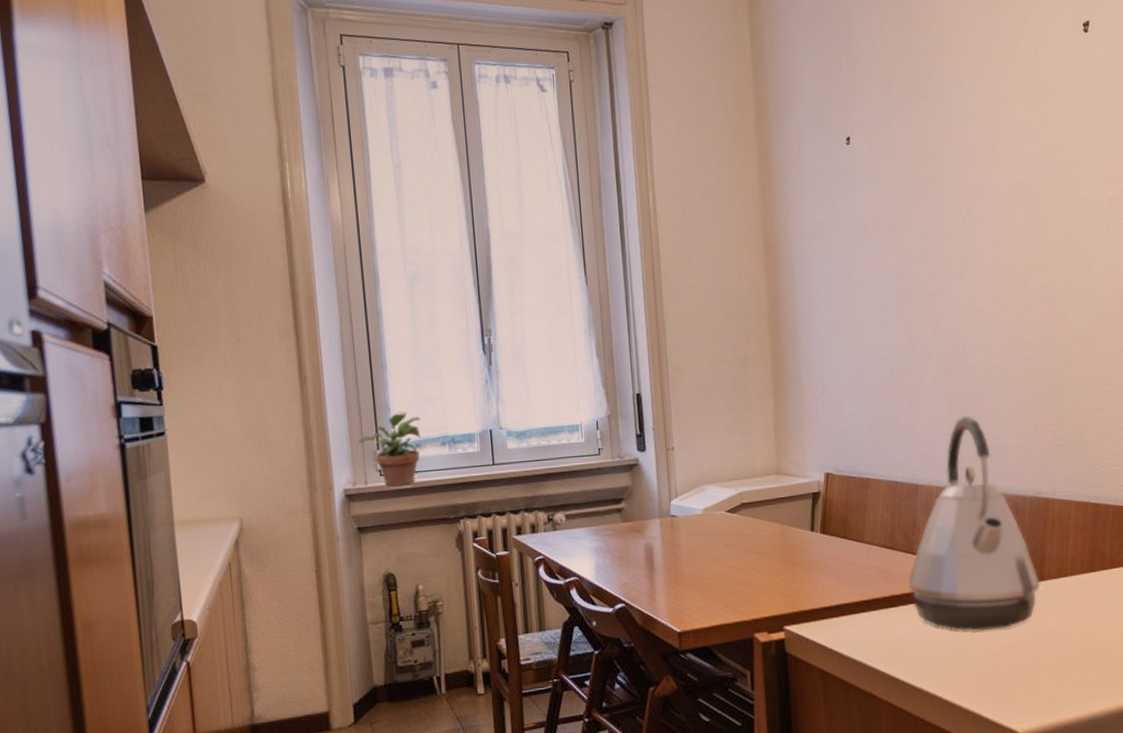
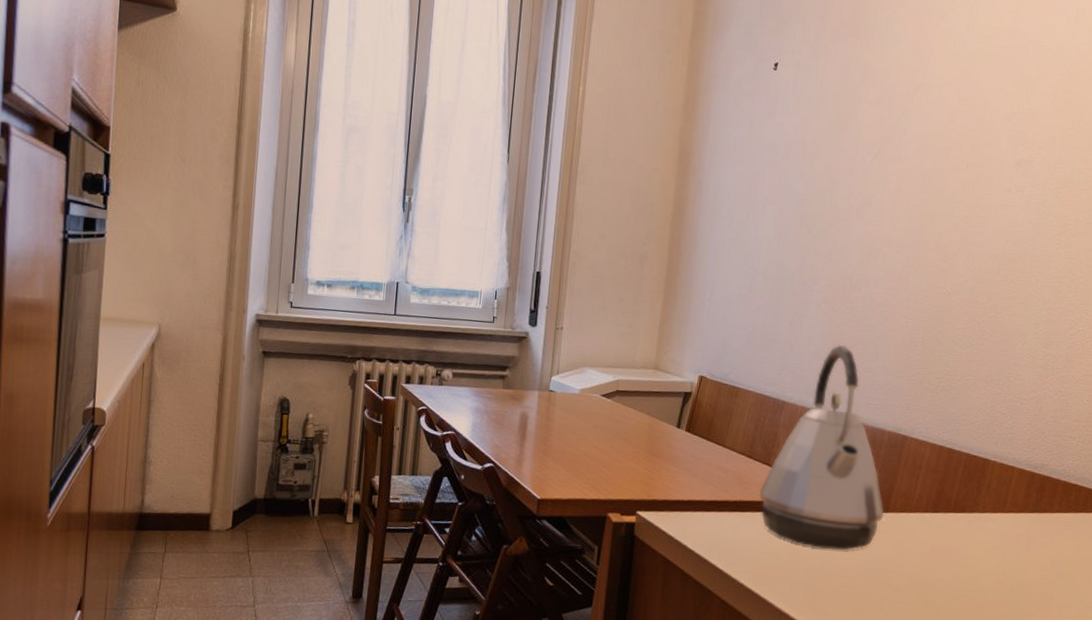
potted plant: present [358,411,421,488] -> none [276,251,336,322]

